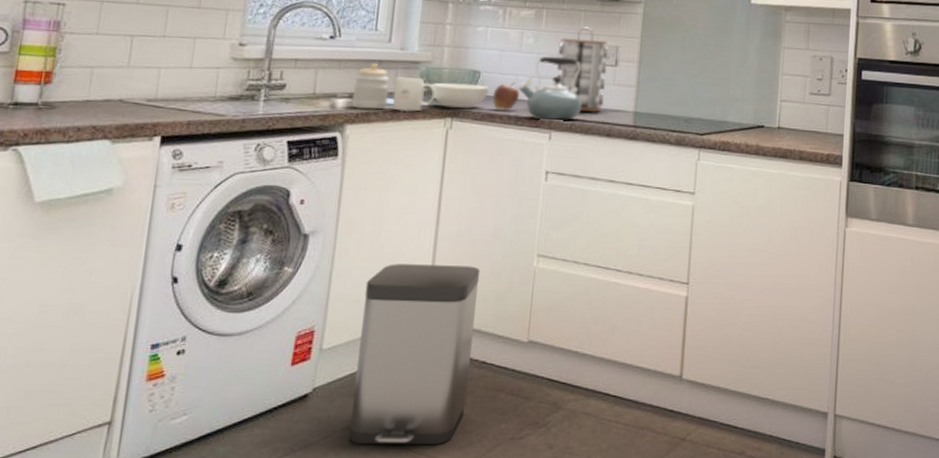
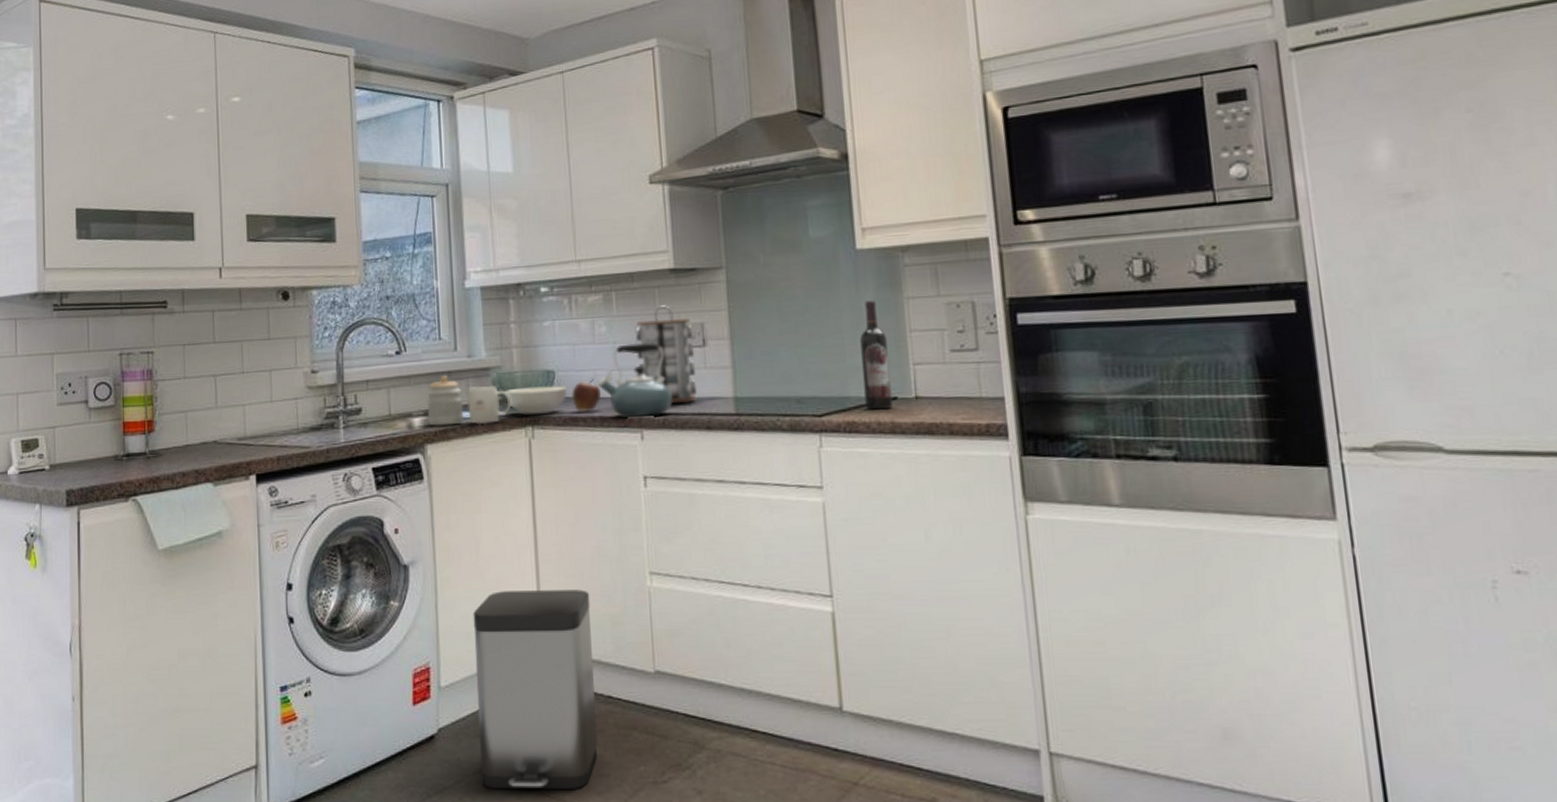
wine bottle: none [739,46,764,135] -> present [860,301,892,410]

